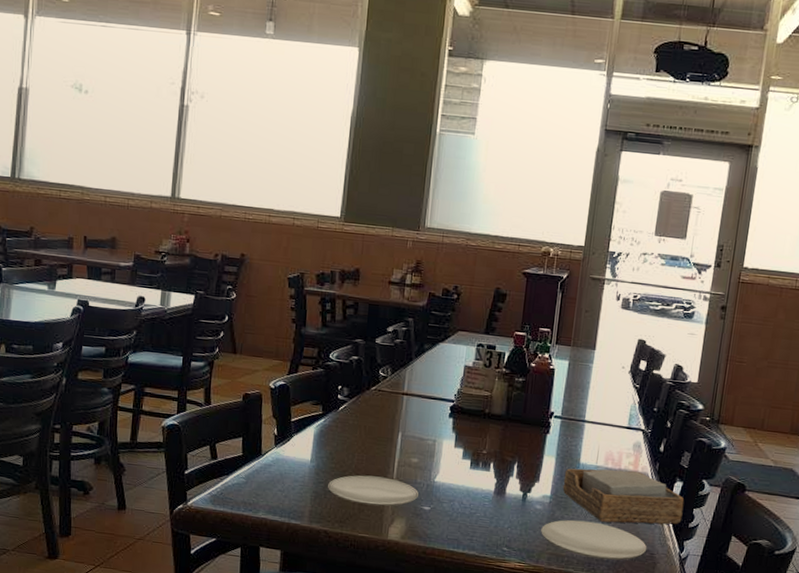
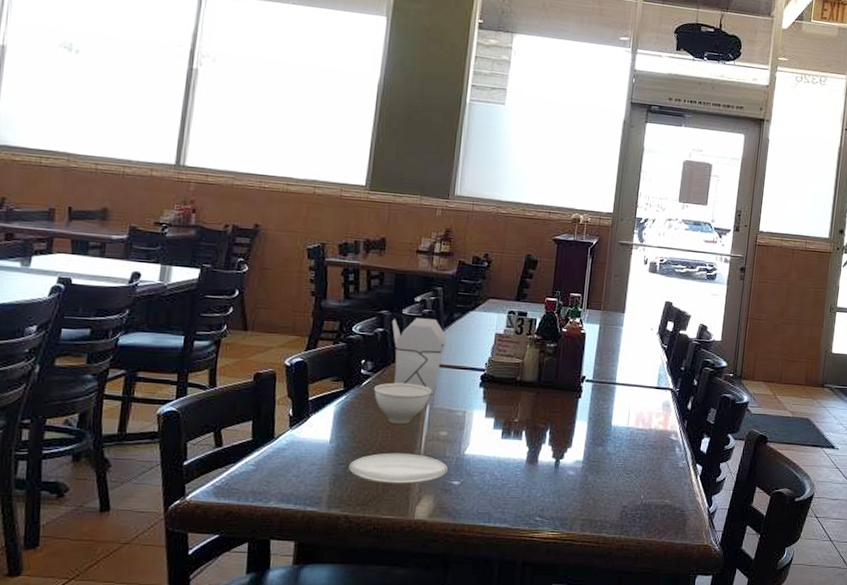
bowl: none [349,408,404,449] -> present [373,382,432,424]
takeout container: none [366,347,423,422] -> present [392,318,452,395]
plate: present [541,519,647,561] -> none [574,483,678,521]
napkin holder: present [562,468,685,525] -> none [595,429,712,483]

